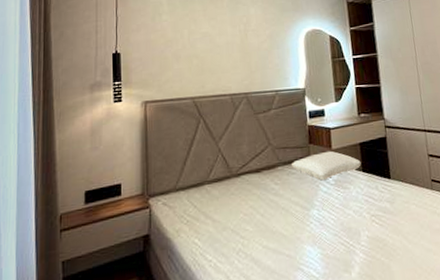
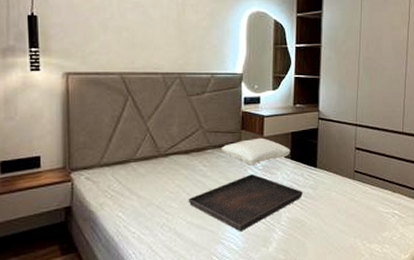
serving tray: none [262,190,380,256] -> present [188,174,303,232]

